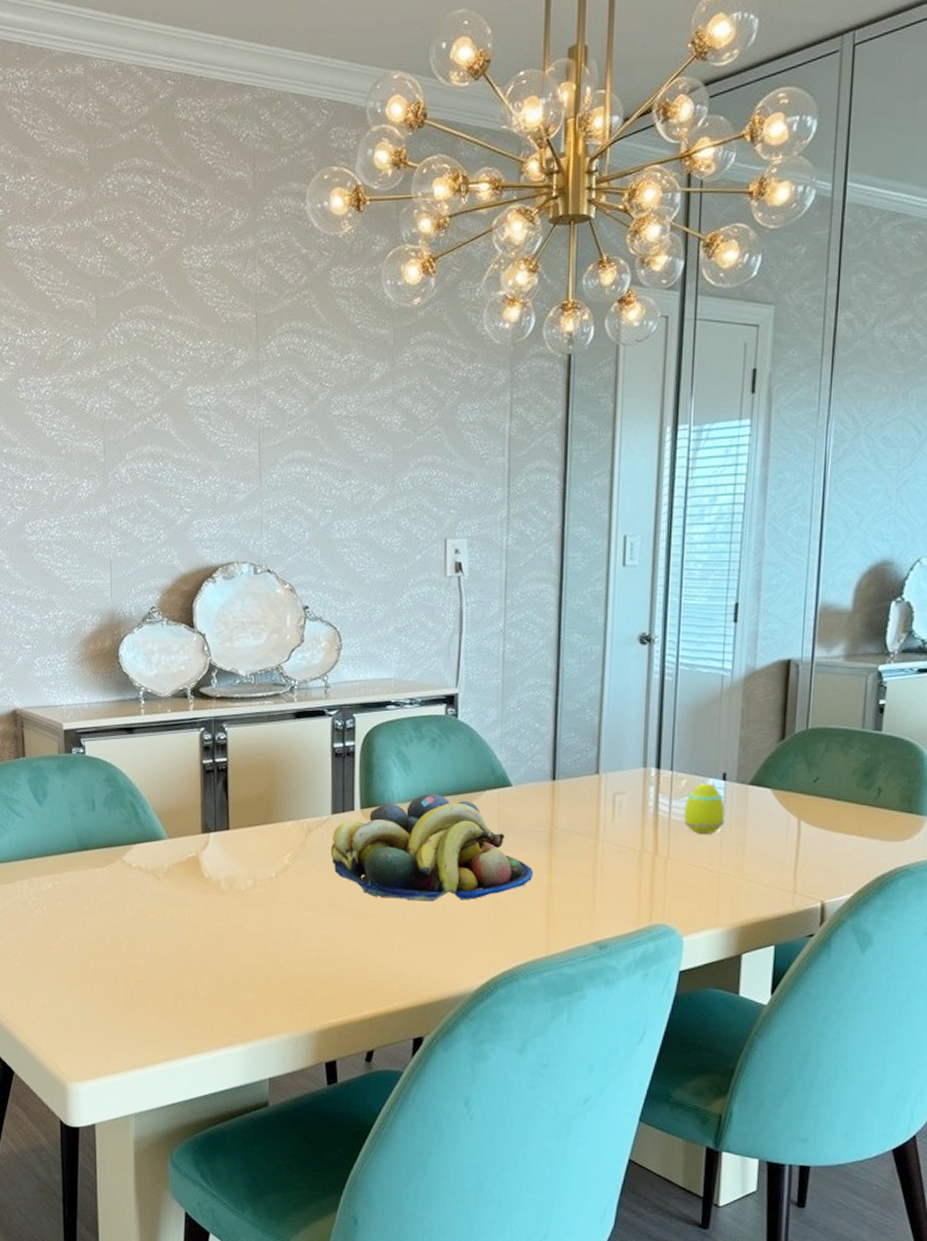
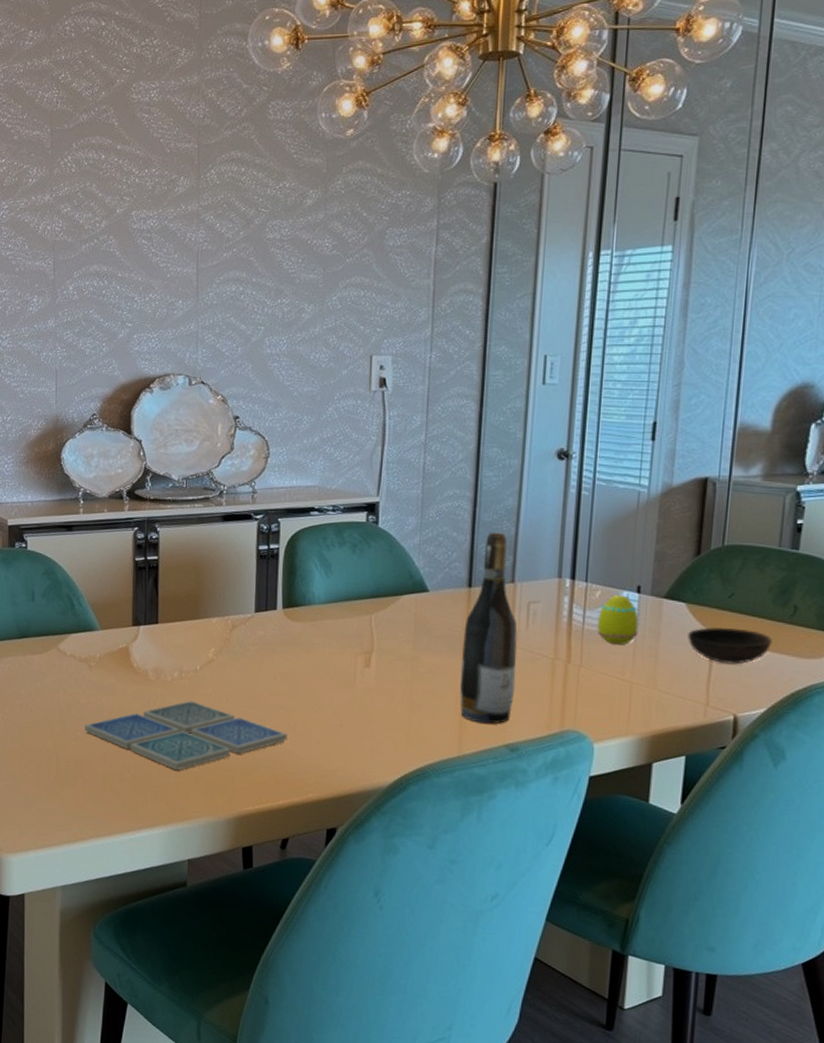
drink coaster: none [154,910,369,985] -> present [84,700,287,771]
fruit bowl: present [330,793,534,902] -> none [252,596,448,699]
wine bottle: none [546,721,603,921] -> present [459,532,518,724]
bowl: none [774,813,858,850] -> present [688,627,773,665]

